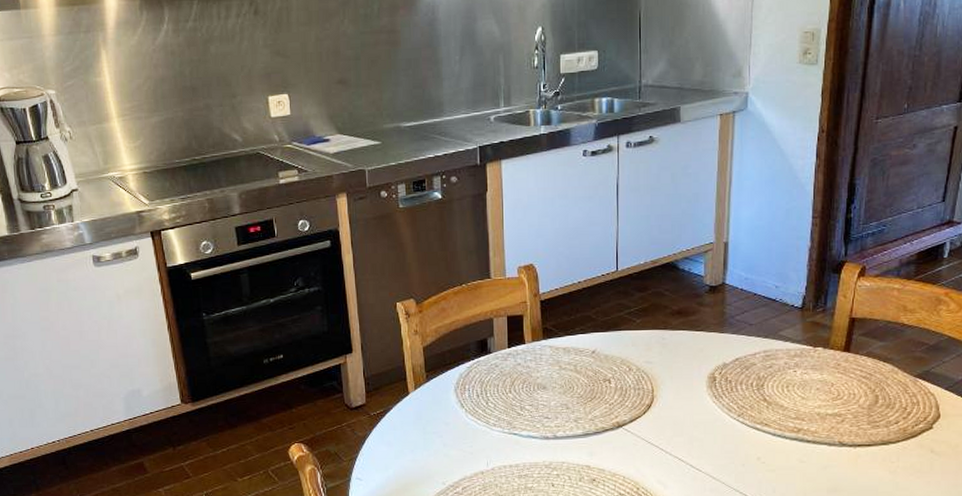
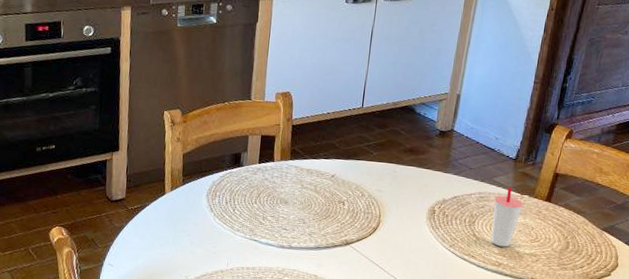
cup: none [783,340,818,410] -> present [491,187,524,247]

